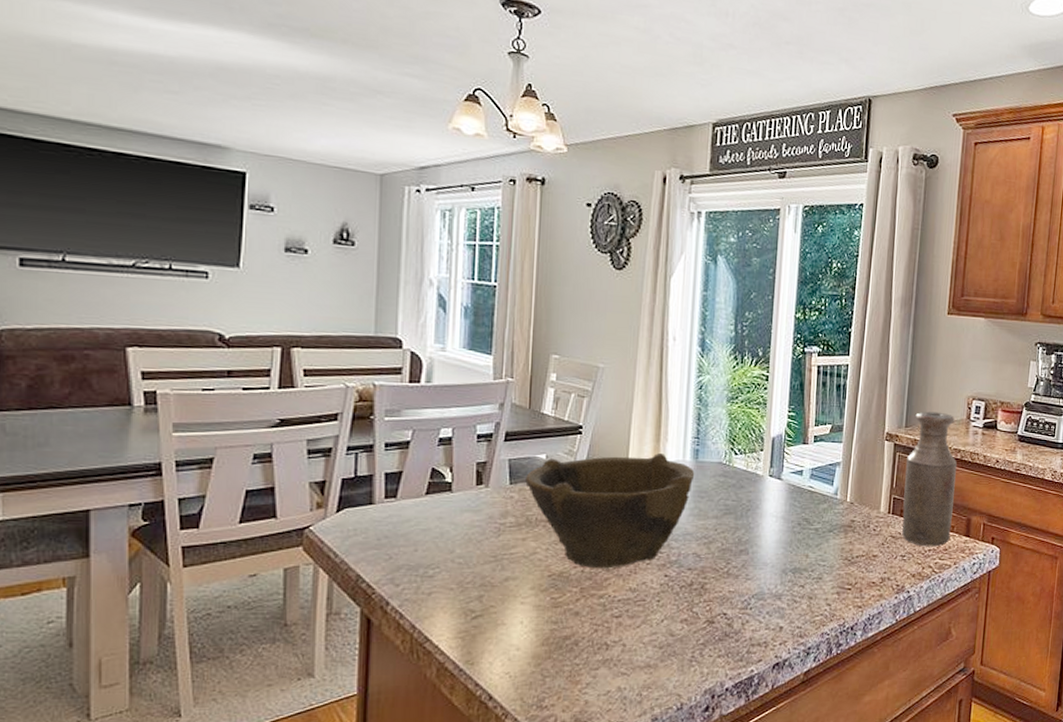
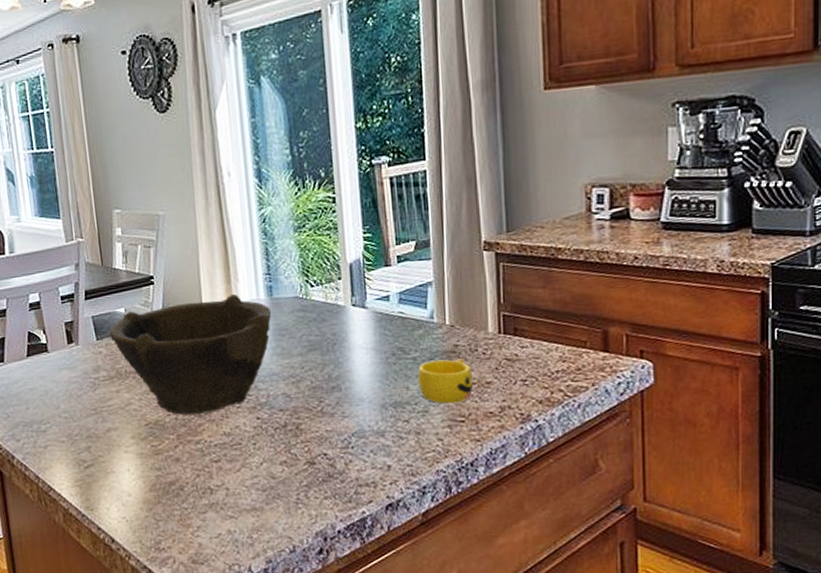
cup: none [817,532,863,572] -> present [418,358,474,404]
bottle: present [902,411,957,547] -> none [514,208,583,368]

